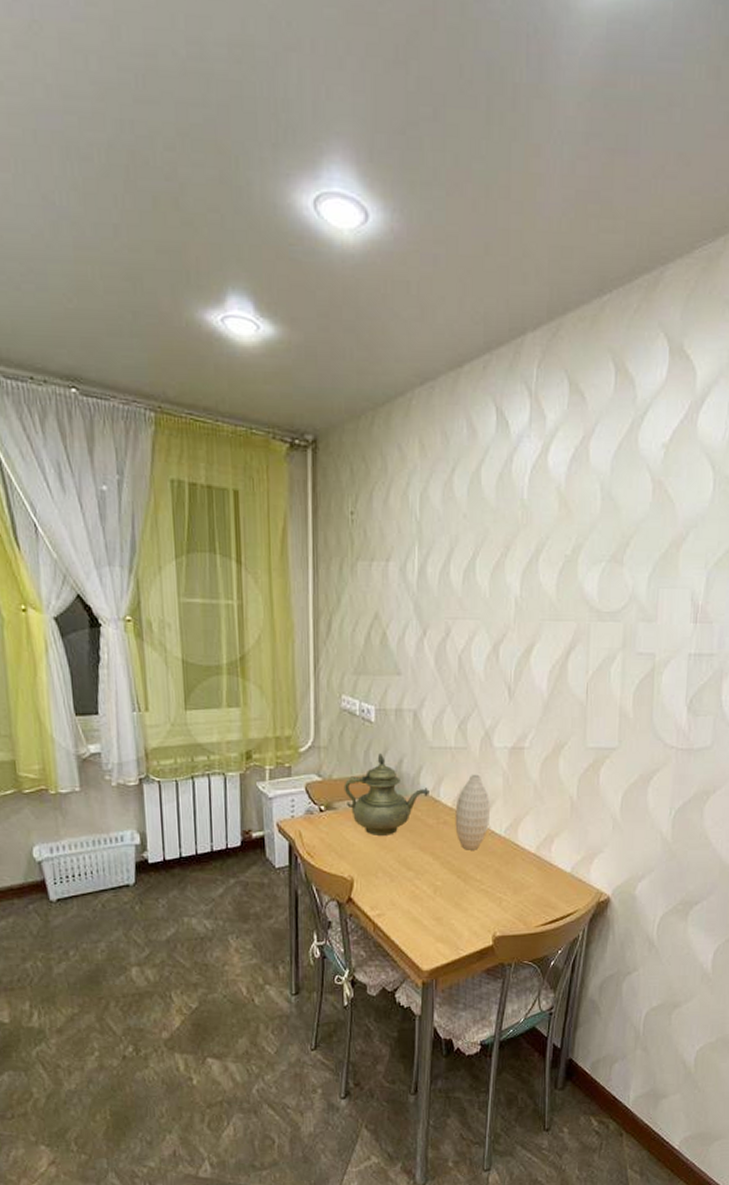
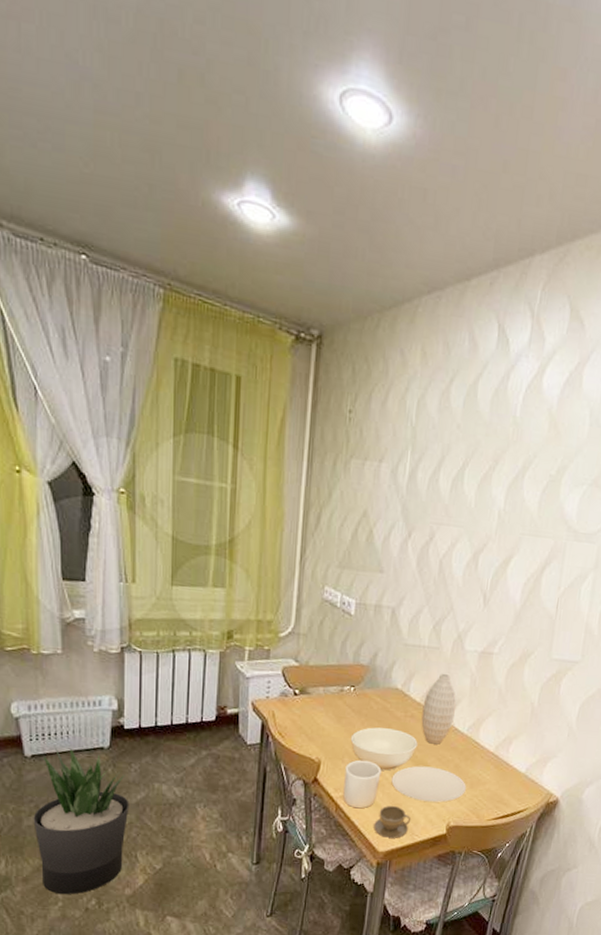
planter: none [63,887,160,1043] -> present [33,745,129,894]
teapot: present [344,753,429,835] -> none [319,645,400,723]
mug: none [380,874,418,926] -> present [343,760,382,809]
bowl: none [382,838,454,883] -> present [350,727,418,771]
teacup: none [416,919,455,955] -> present [374,805,412,838]
plate: none [429,875,509,913] -> present [391,766,466,803]

